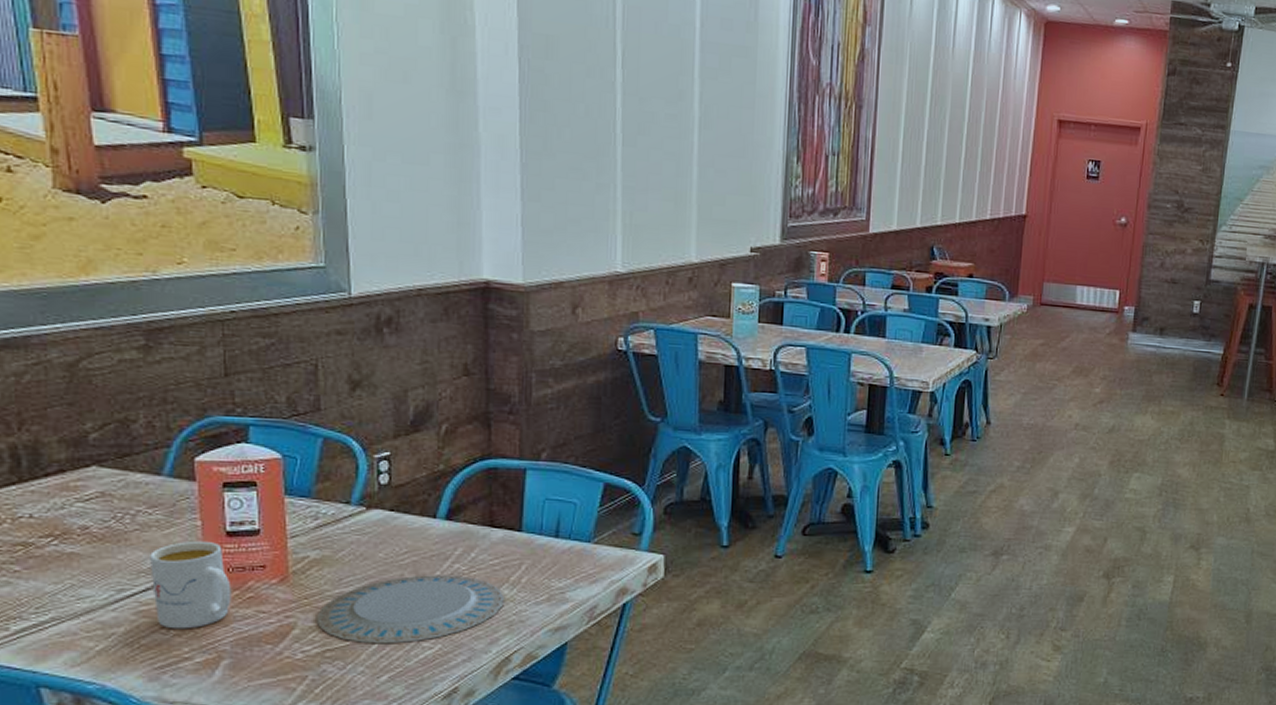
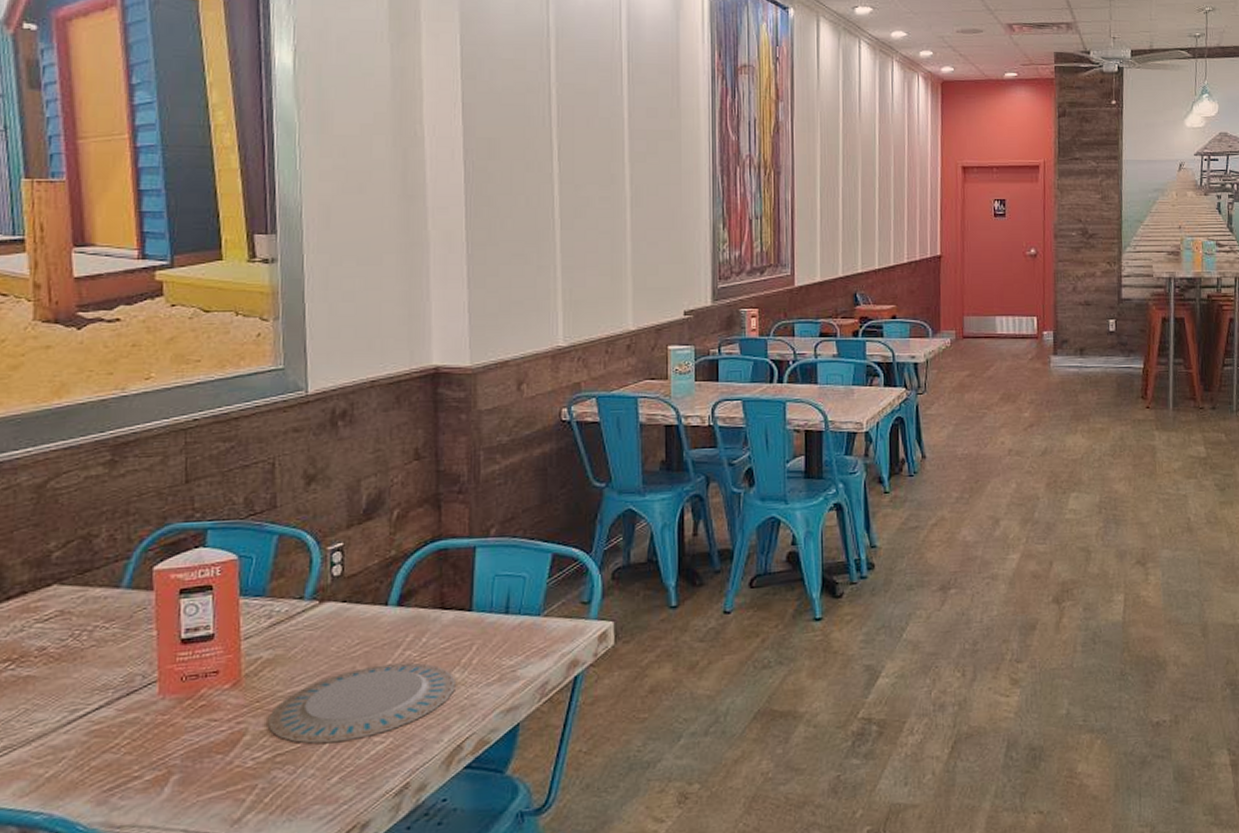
mug: present [150,540,232,629] -> none [104,650,184,747]

